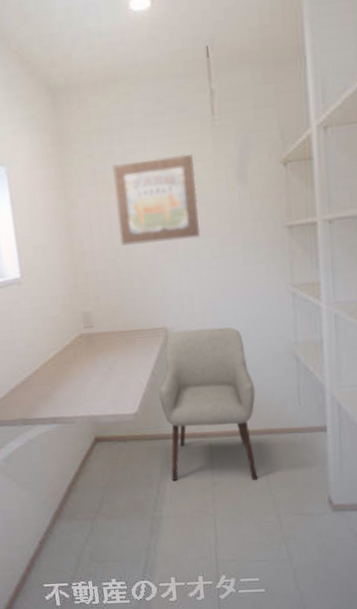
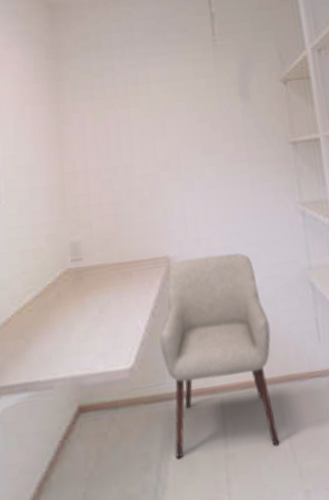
wall art: present [113,154,201,245] -> none [112,71,204,164]

